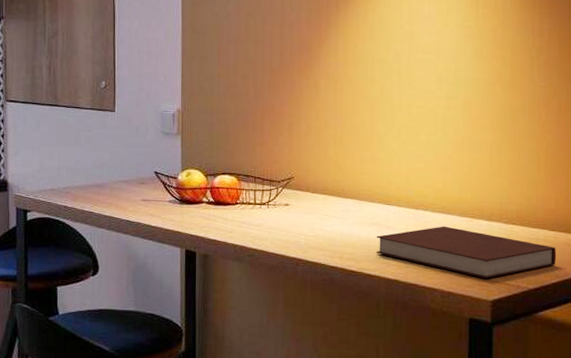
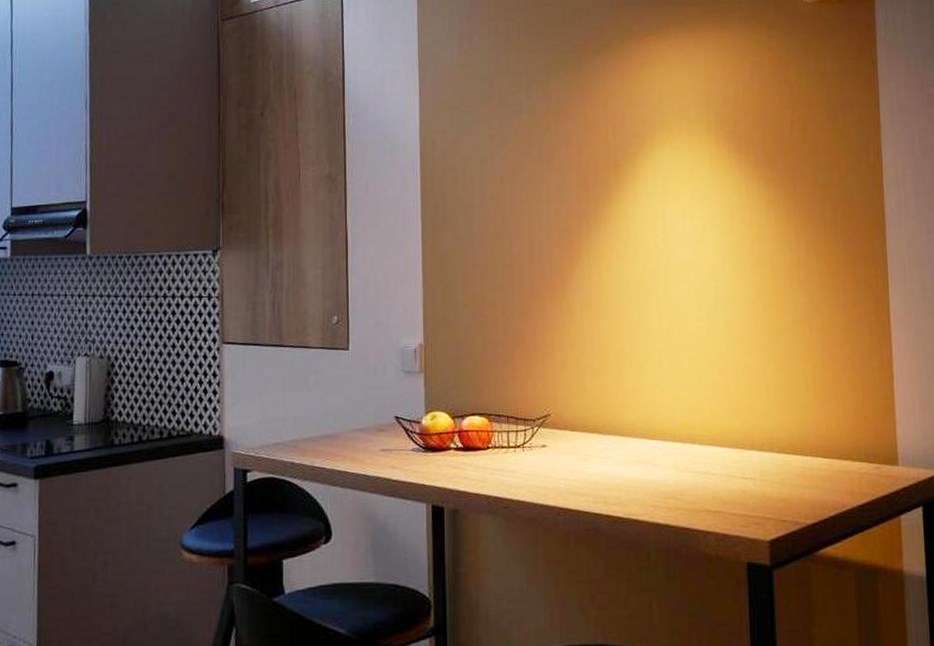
notebook: present [376,226,557,279] -> none [642,460,833,517]

